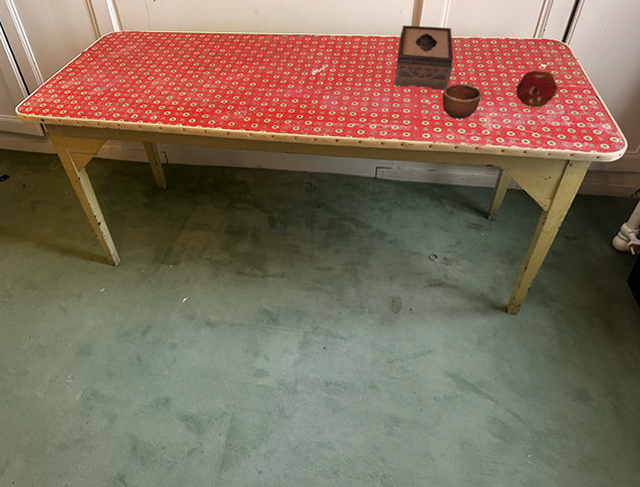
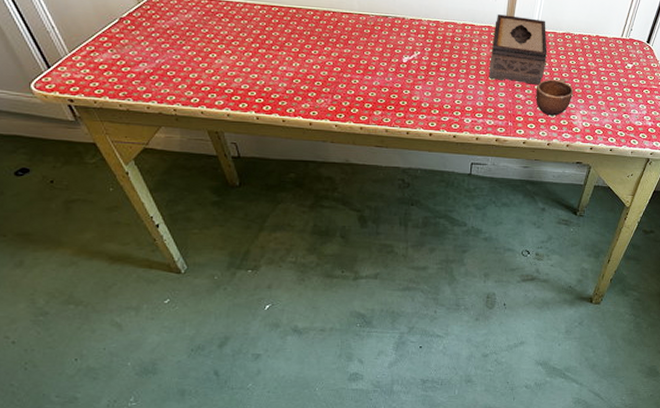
fruit: present [516,70,559,108] -> none [605,69,642,107]

